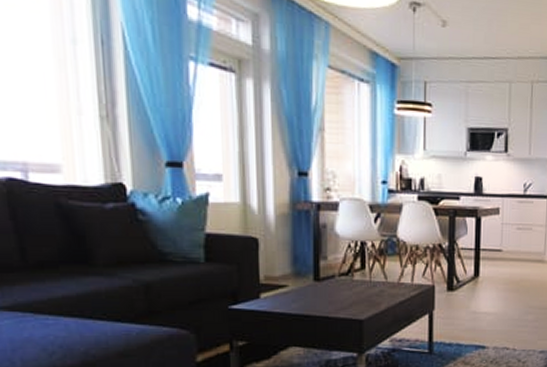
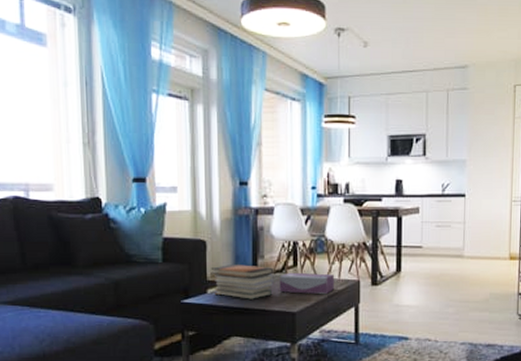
book stack: none [264,266,339,305] -> present [211,265,274,299]
tissue box: none [345,275,408,301] -> present [279,272,335,295]

